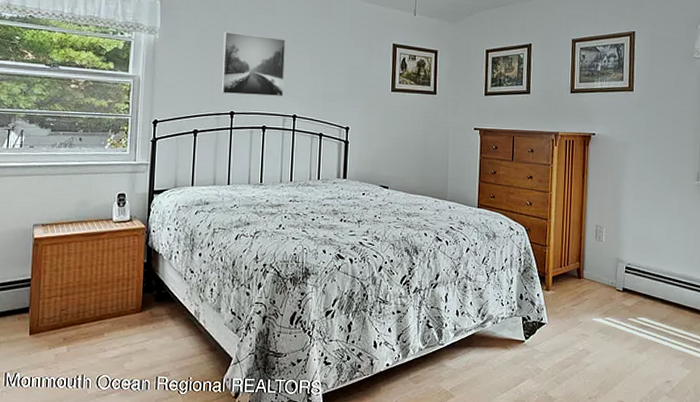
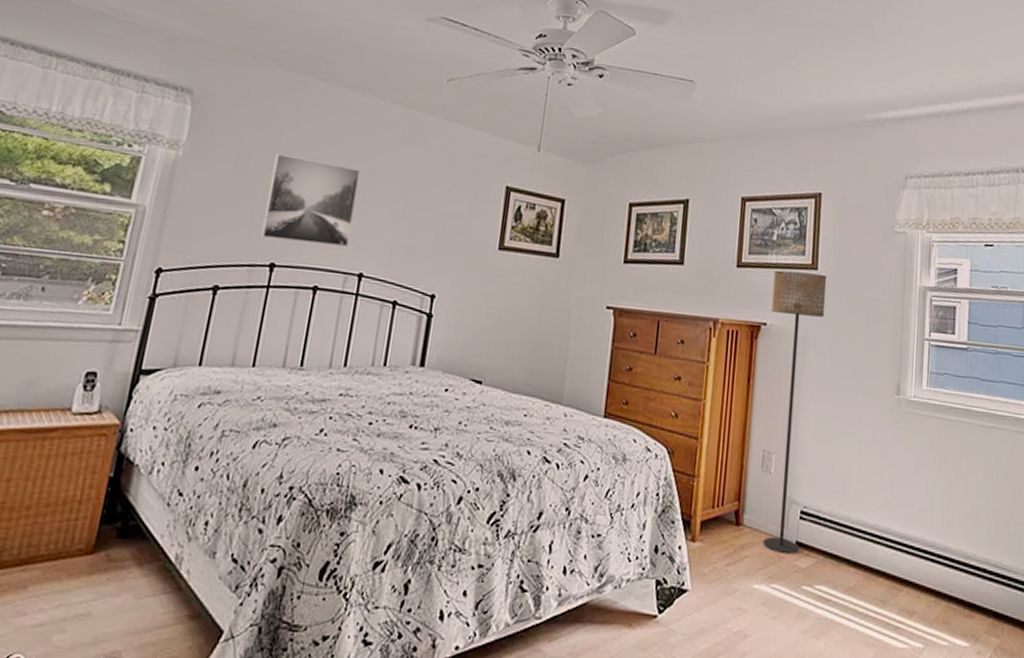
floor lamp: none [598,93,641,297] -> present [763,270,827,555]

